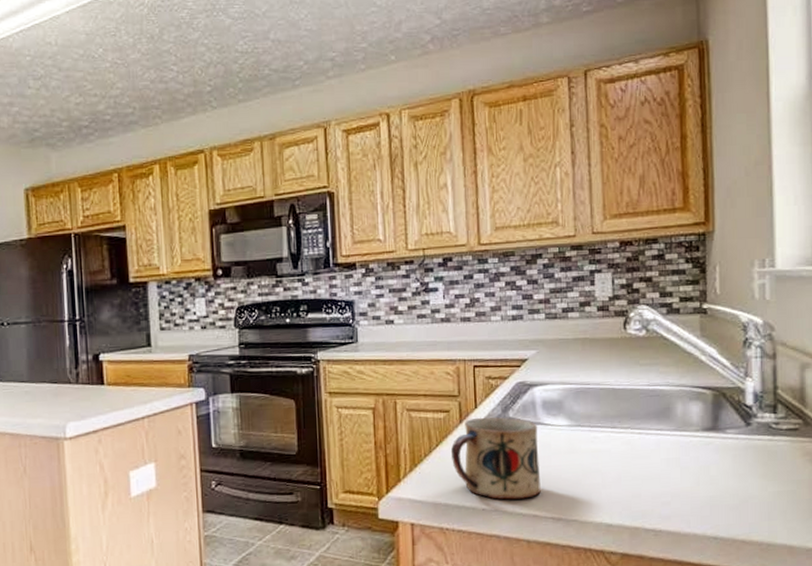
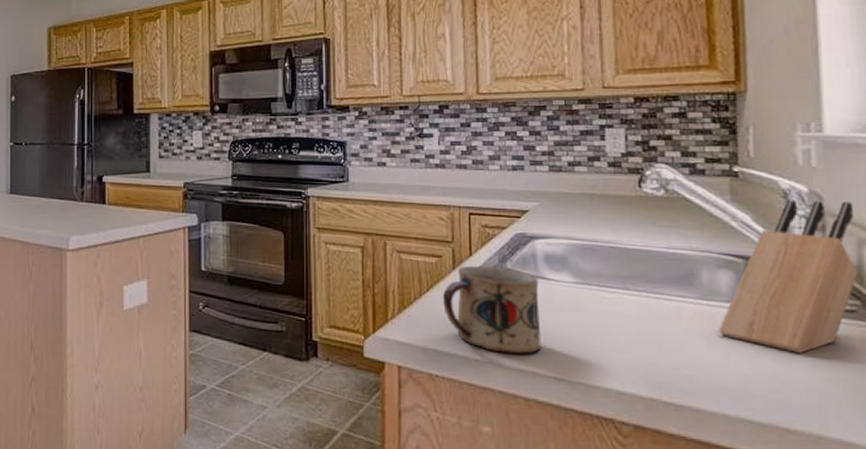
knife block: none [690,330,800,472] -> present [718,199,857,354]

